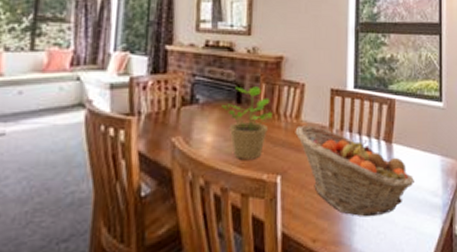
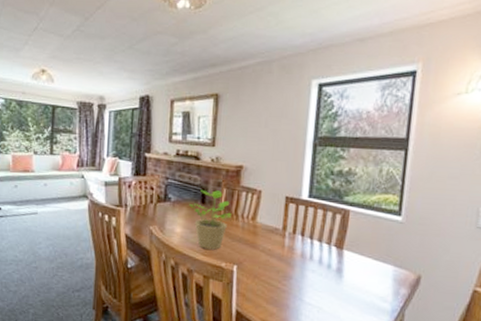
fruit basket: present [295,125,414,217] -> none [250,226,363,310]

